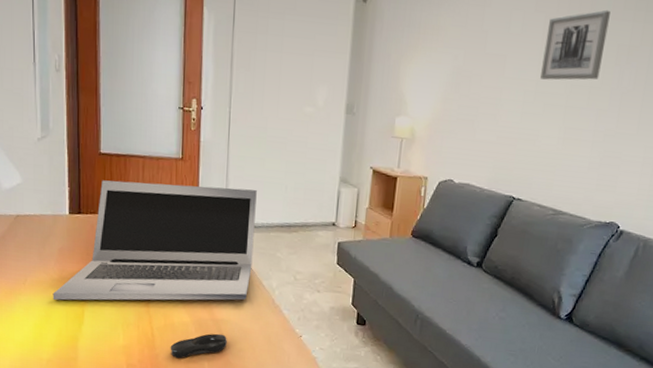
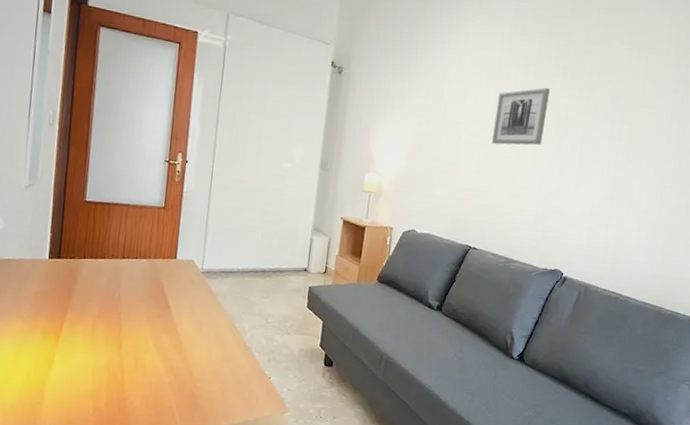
laptop: present [53,180,257,301] -> none [23,226,234,344]
computer mouse: present [170,333,228,359] -> none [139,376,198,402]

